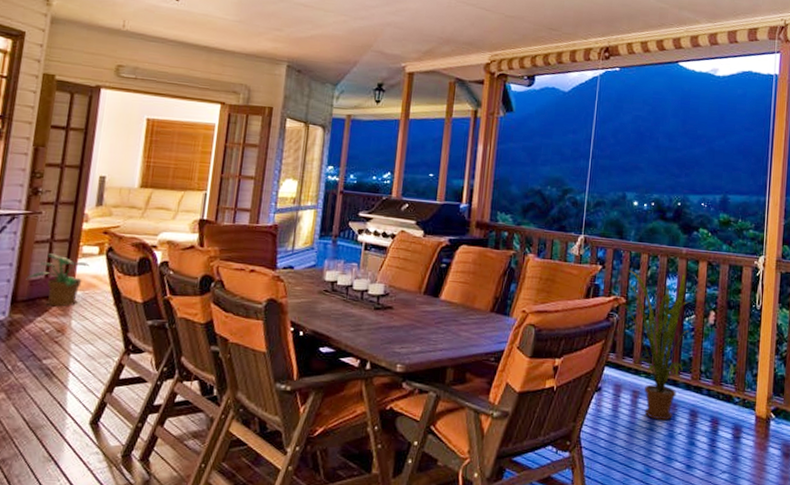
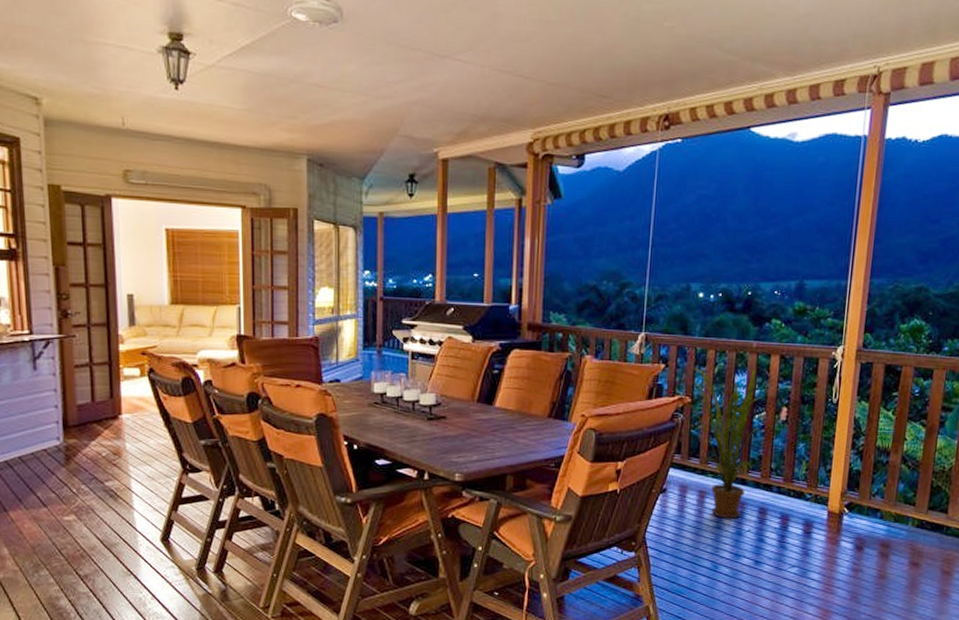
potted plant: present [26,253,90,307] -> none [73,377,134,430]

